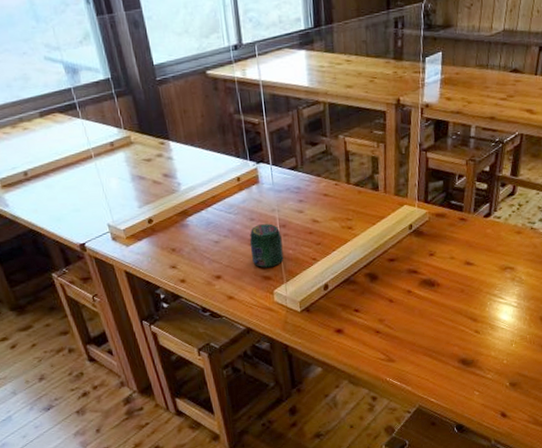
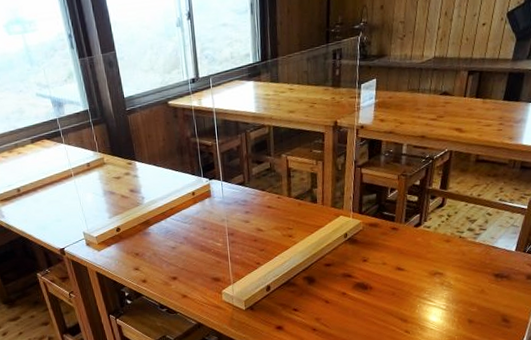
jar: present [249,223,284,268] -> none [202,232,231,271]

